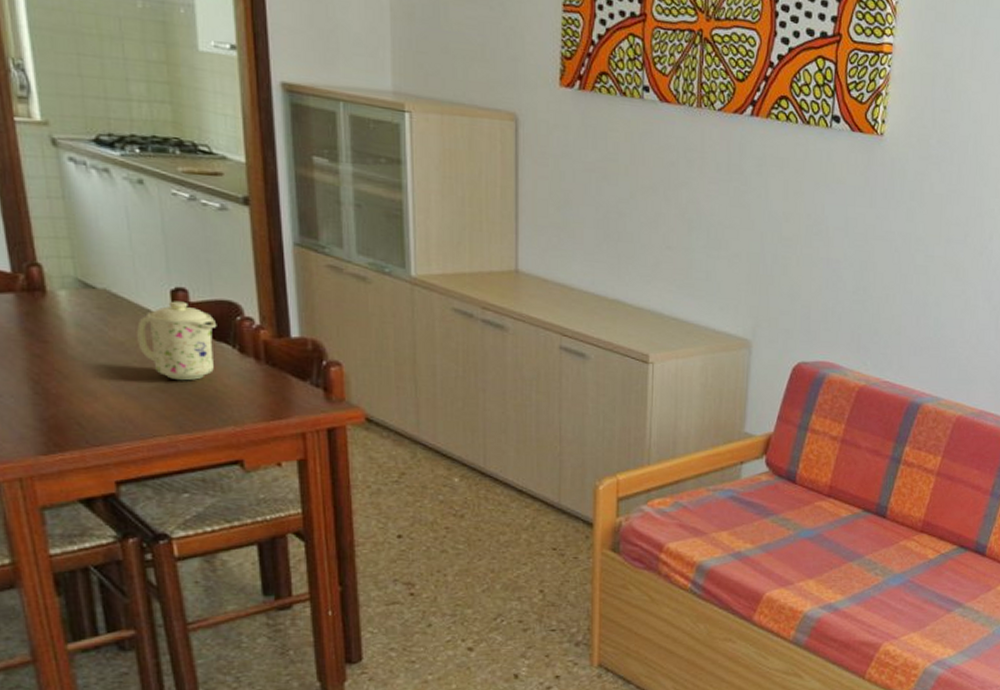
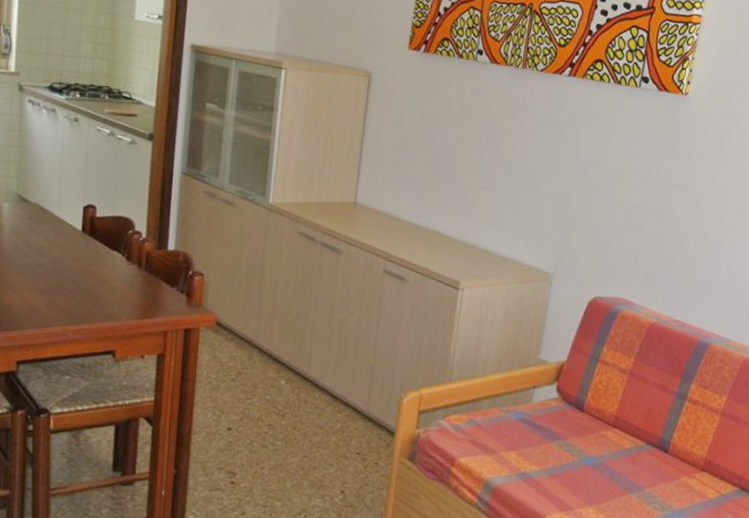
mug: present [137,301,217,381] -> none [52,215,114,281]

